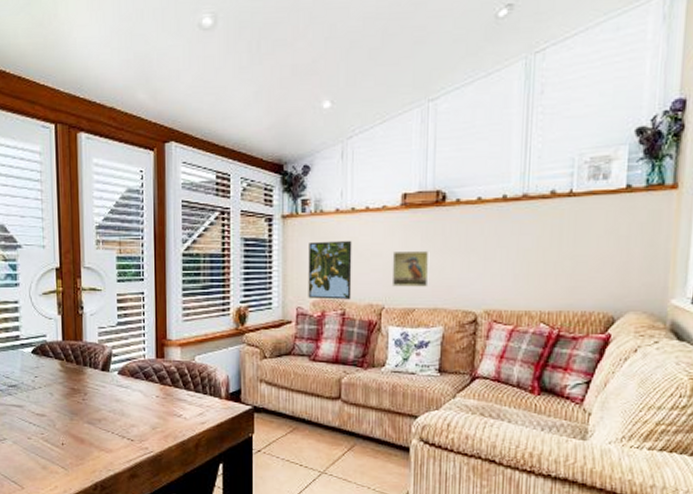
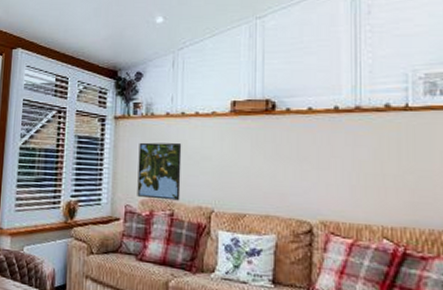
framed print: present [391,250,430,287] -> none [221,155,260,193]

